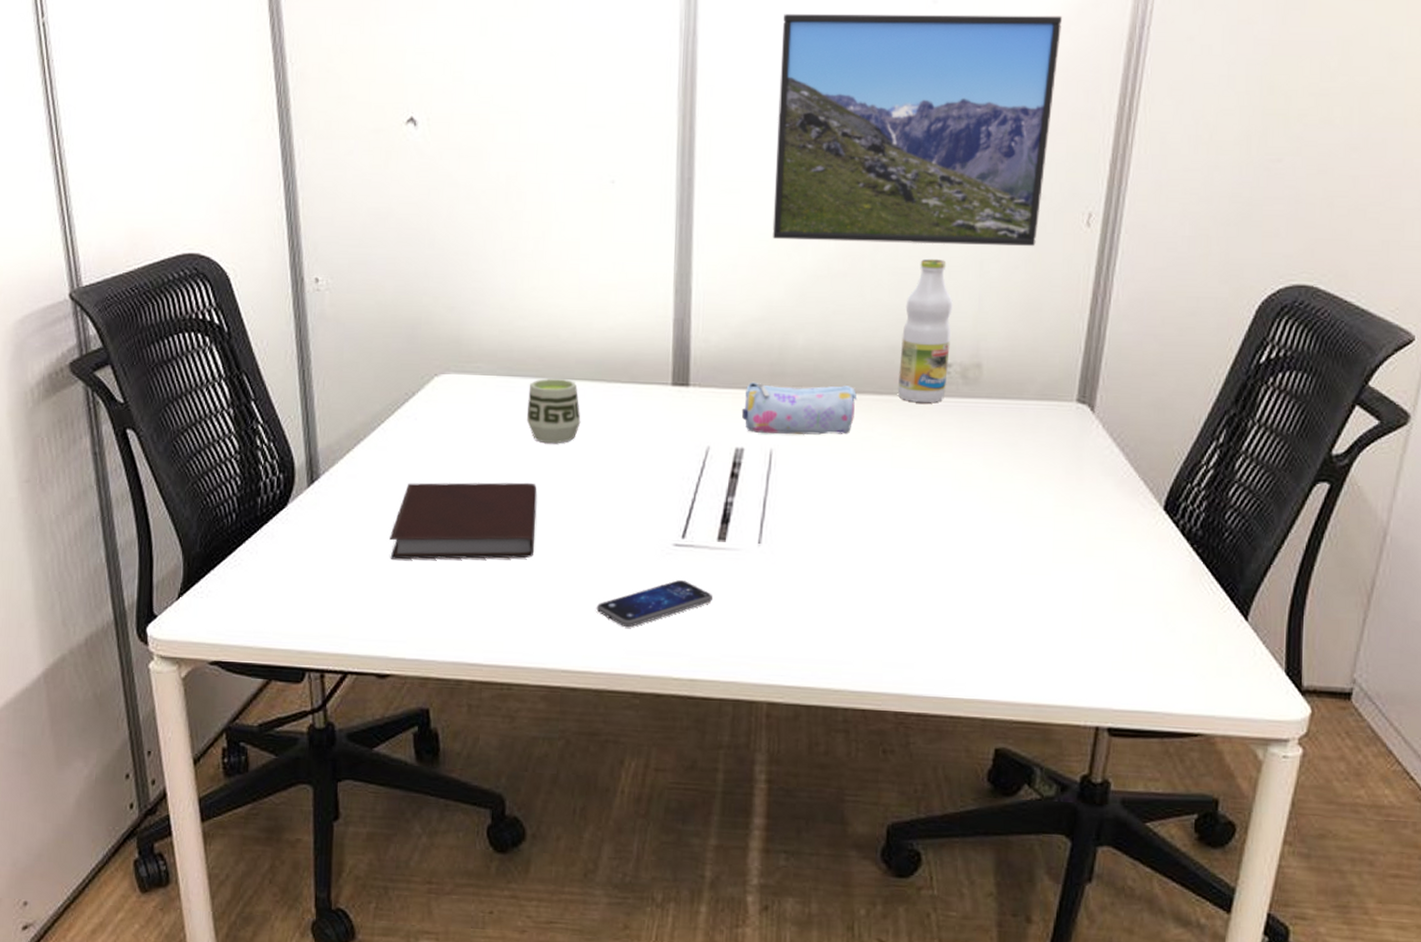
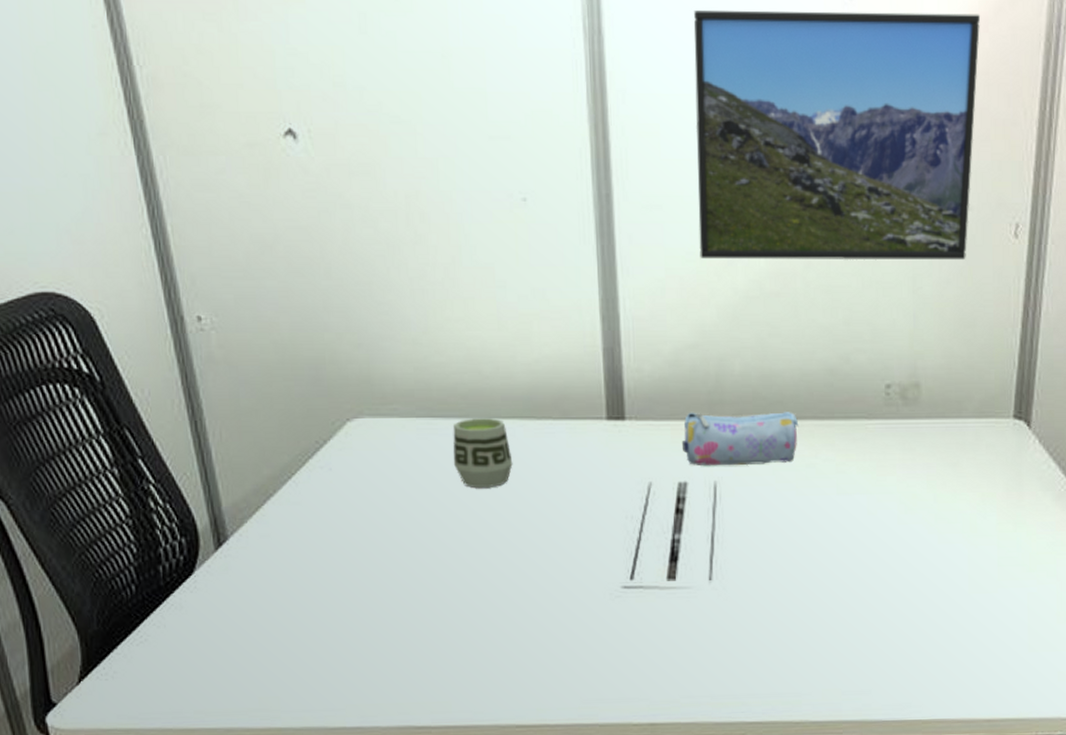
notebook: present [390,482,537,560] -> none [315,531,475,623]
smartphone: present [596,580,712,628] -> none [547,623,667,676]
bottle: present [897,258,953,403] -> none [838,275,888,426]

